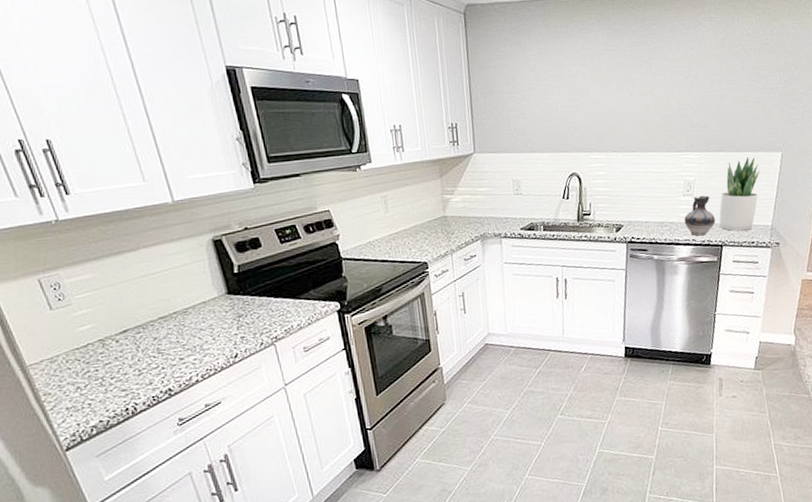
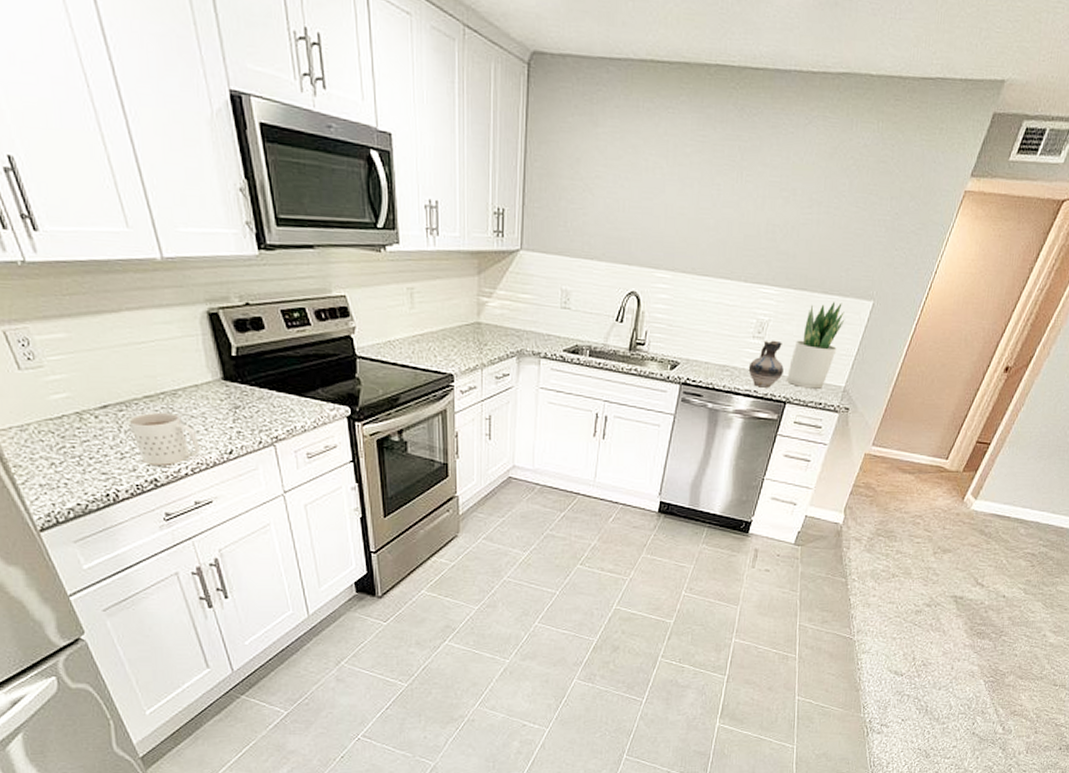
mug: none [145,328,209,378] -> present [128,412,200,467]

